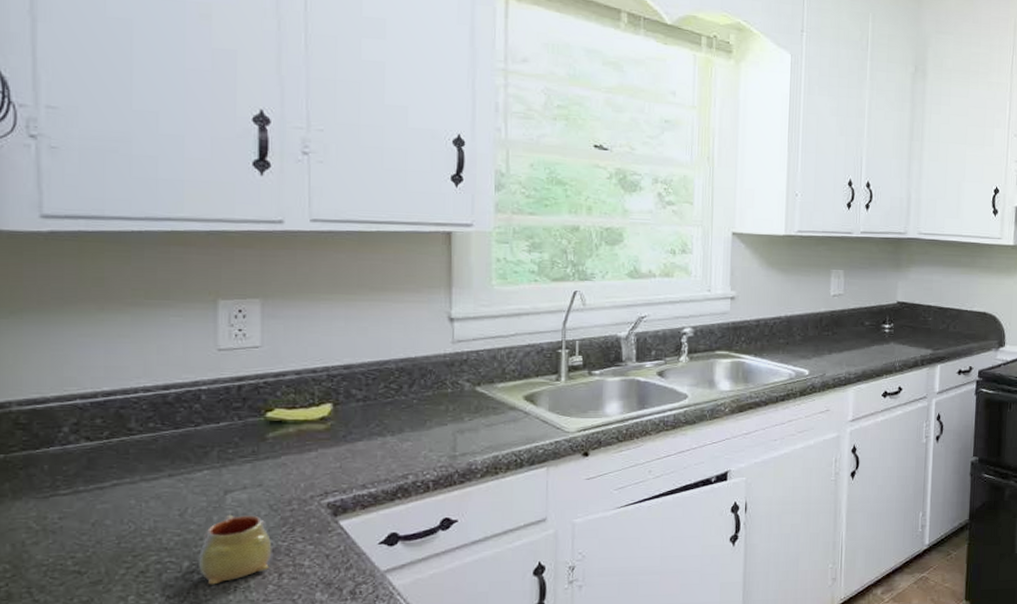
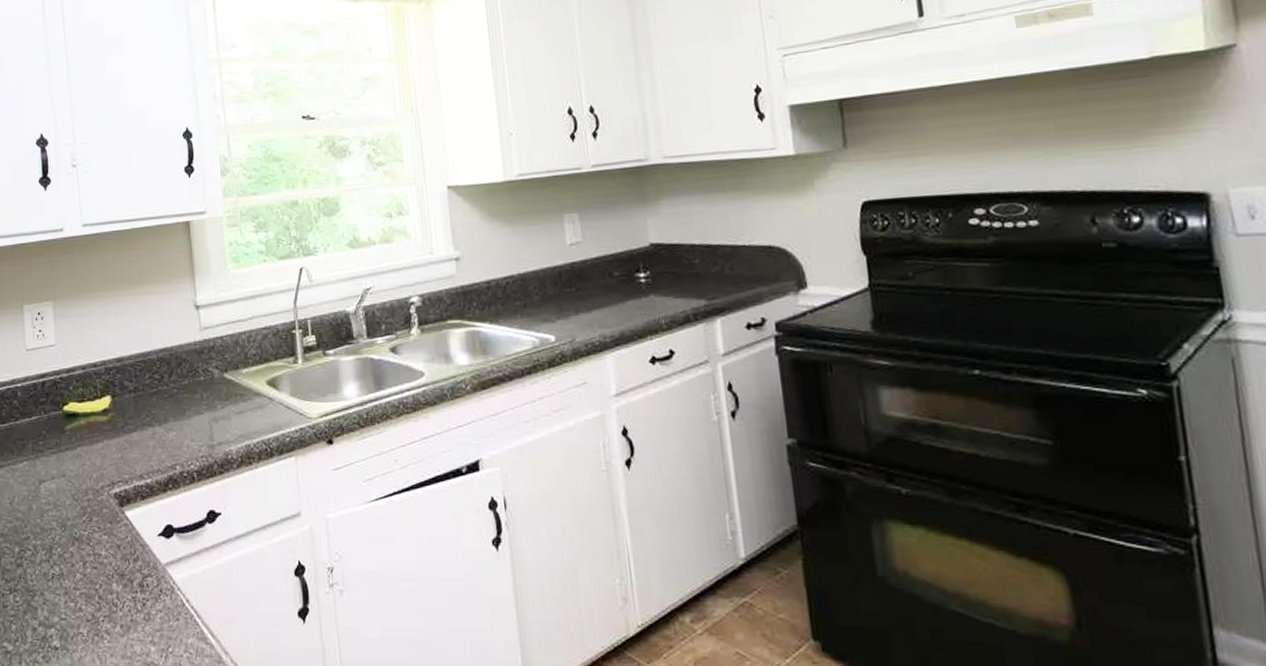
mug: present [199,514,272,585] -> none [25,503,77,571]

